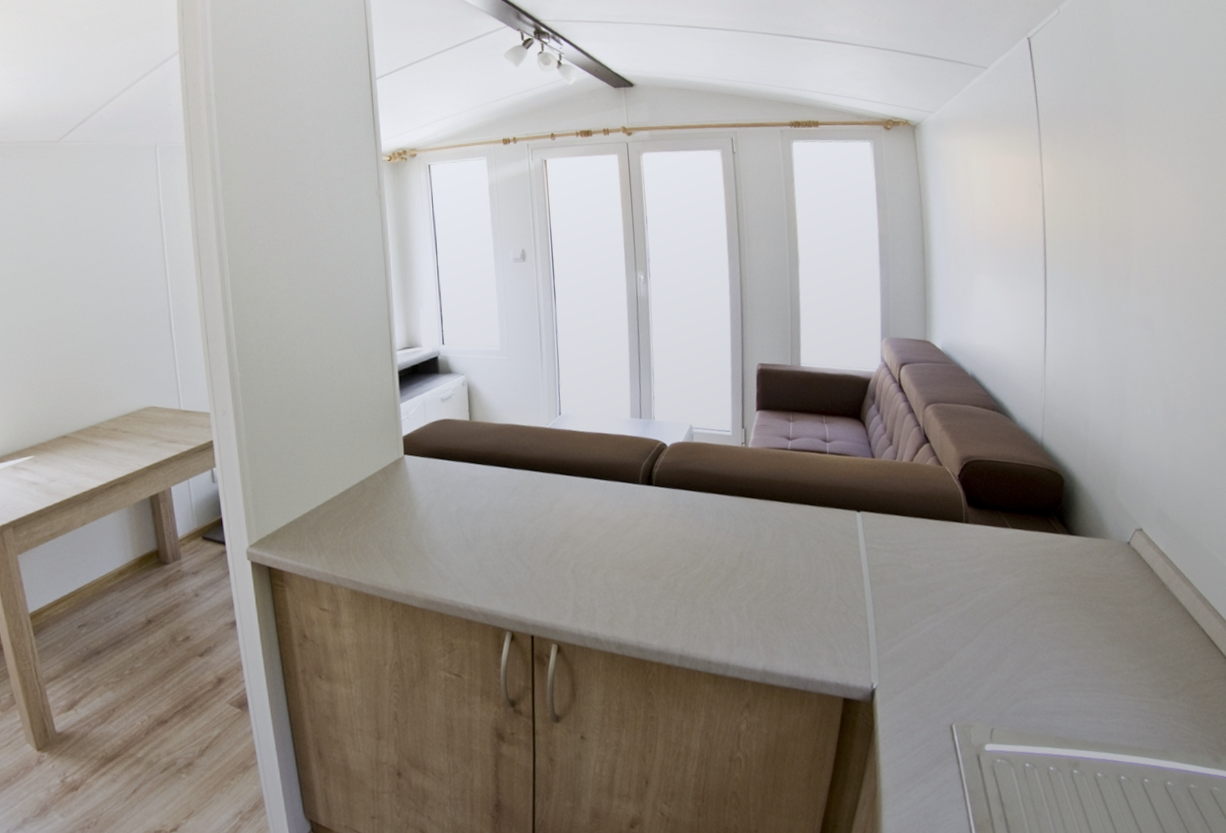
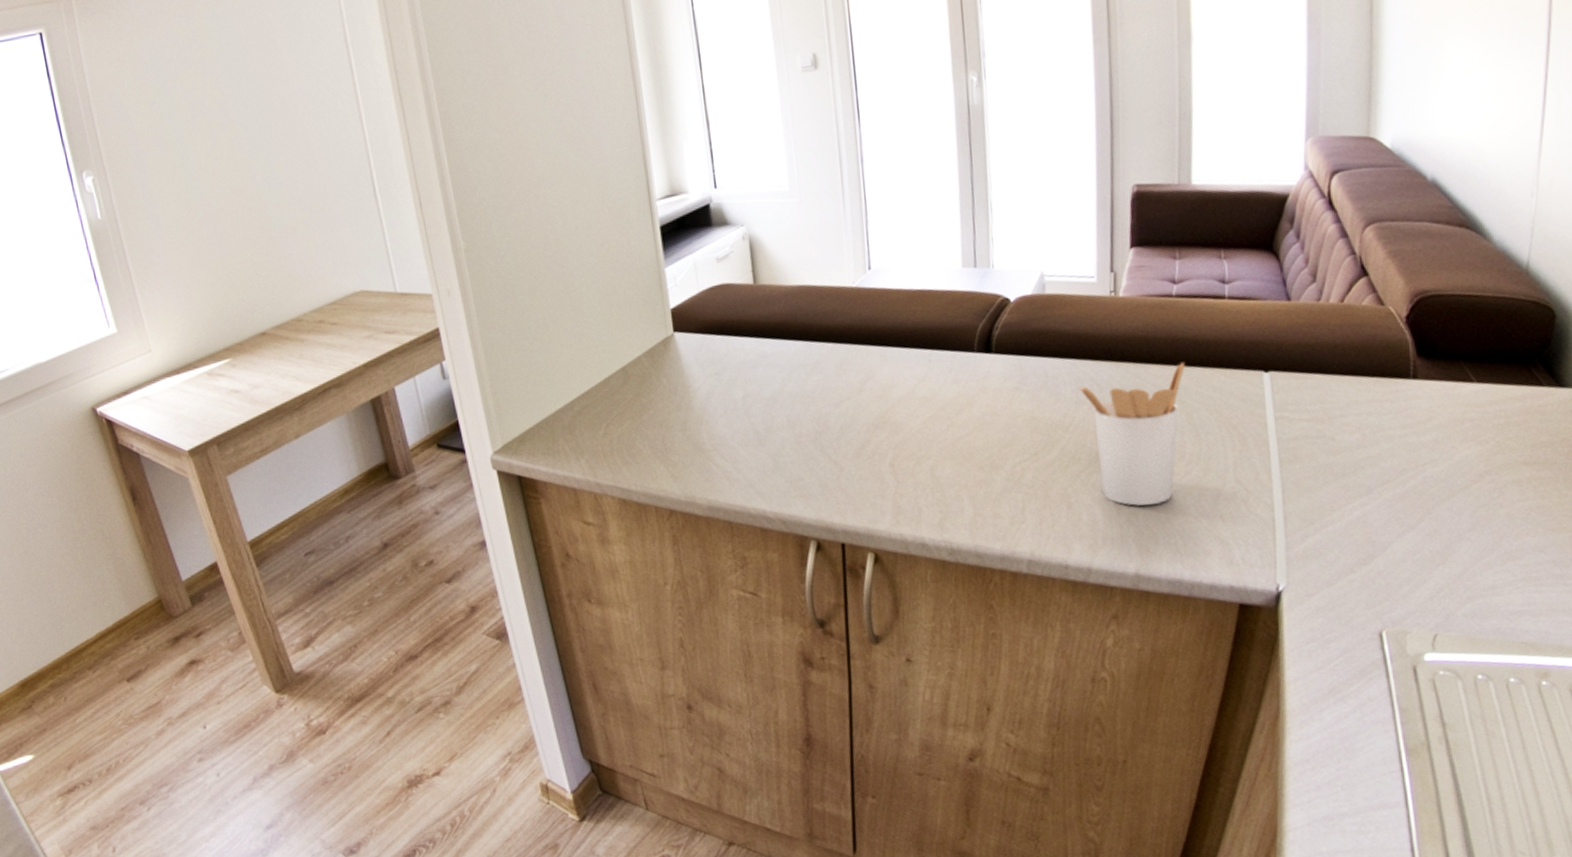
utensil holder: none [718,500,799,614] -> present [1078,361,1186,506]

